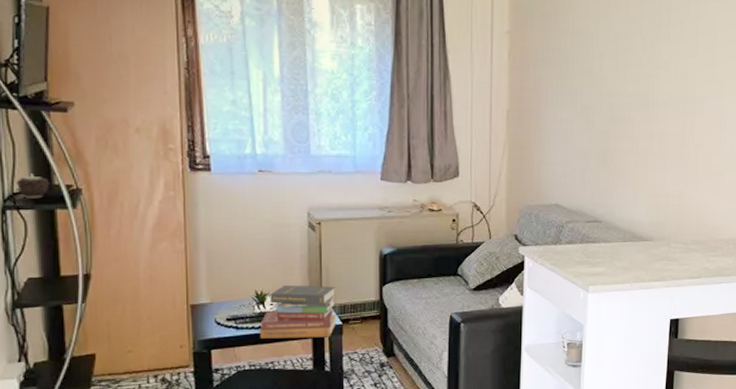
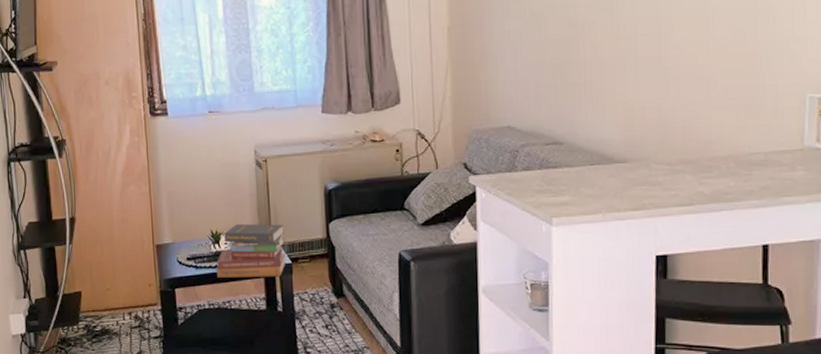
candle: present [17,173,51,199] -> none [17,128,42,151]

